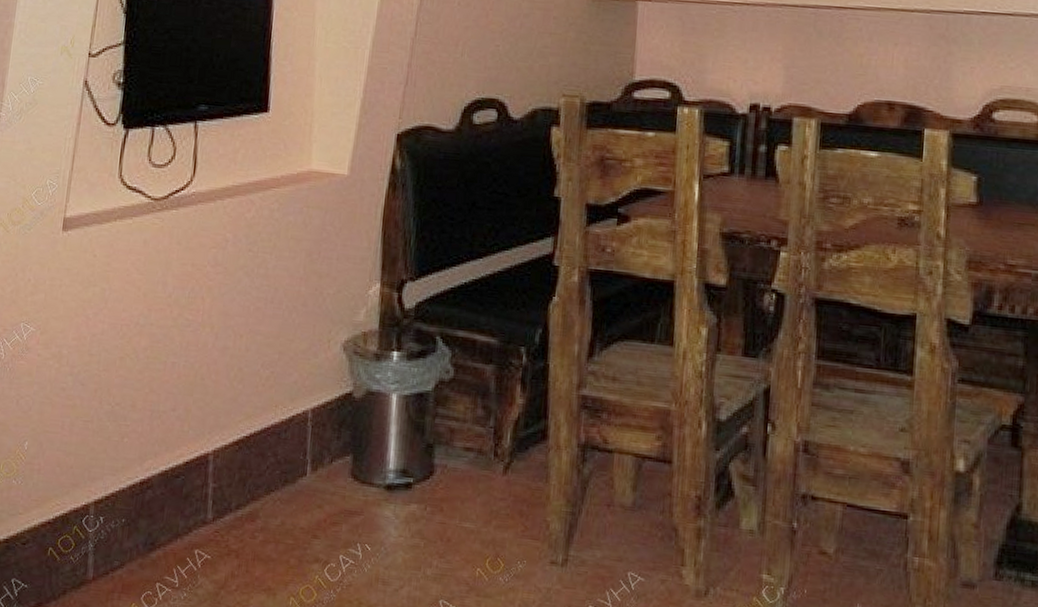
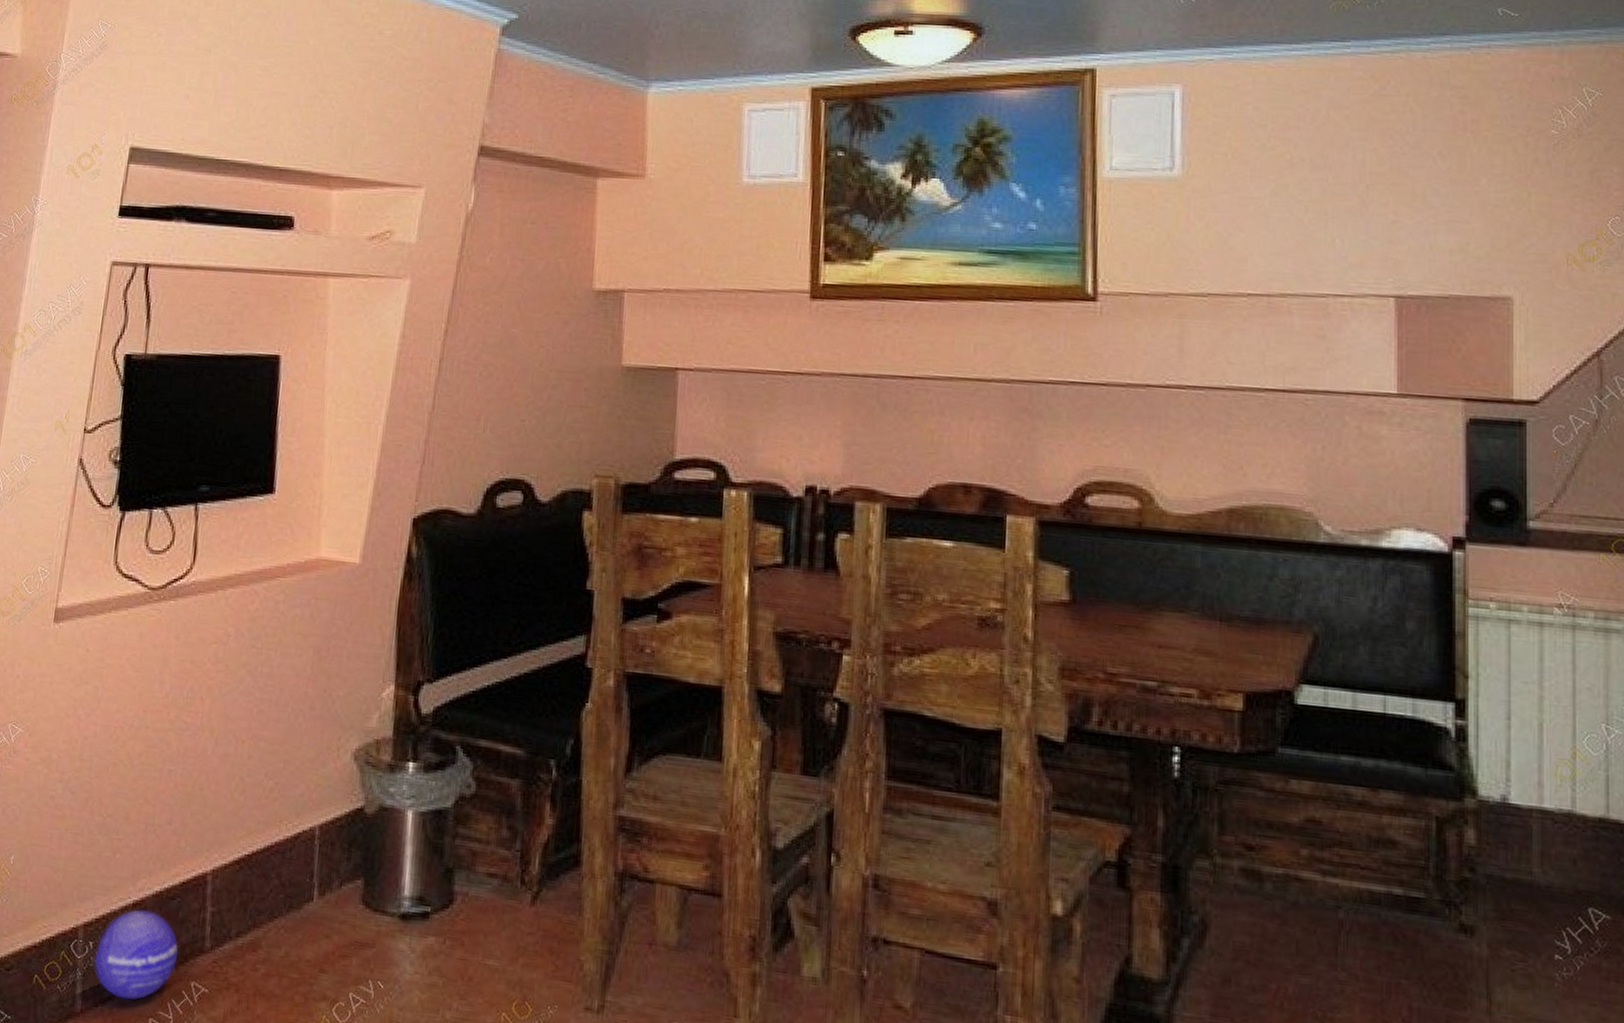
decorative ball: none [104,487,183,568] -> present [93,909,178,1000]

